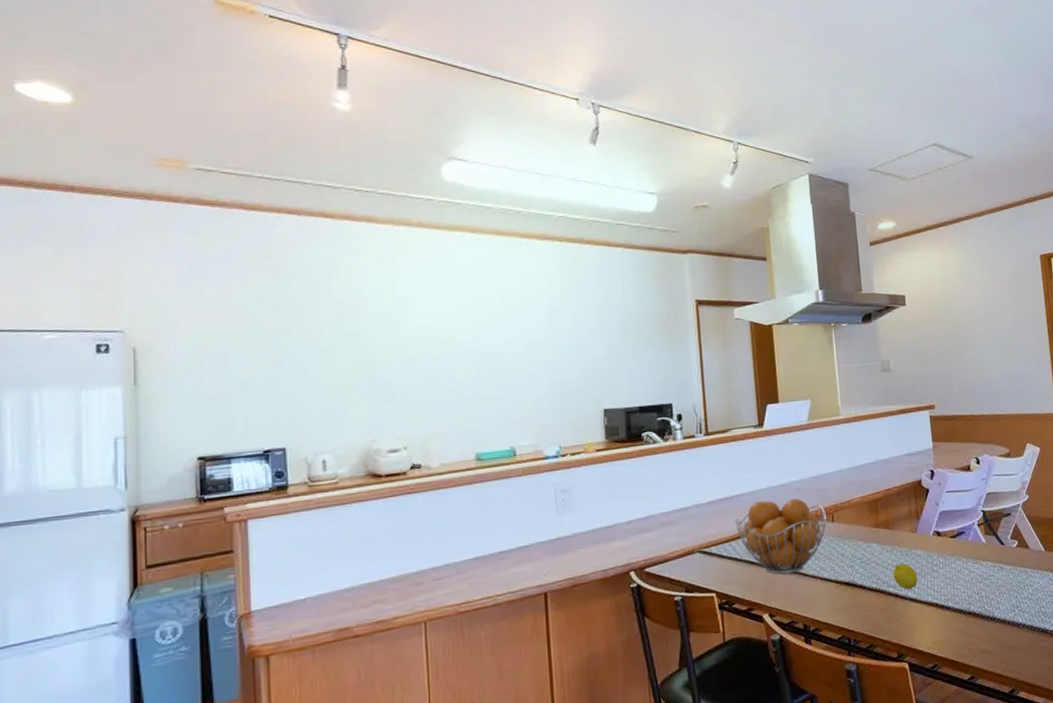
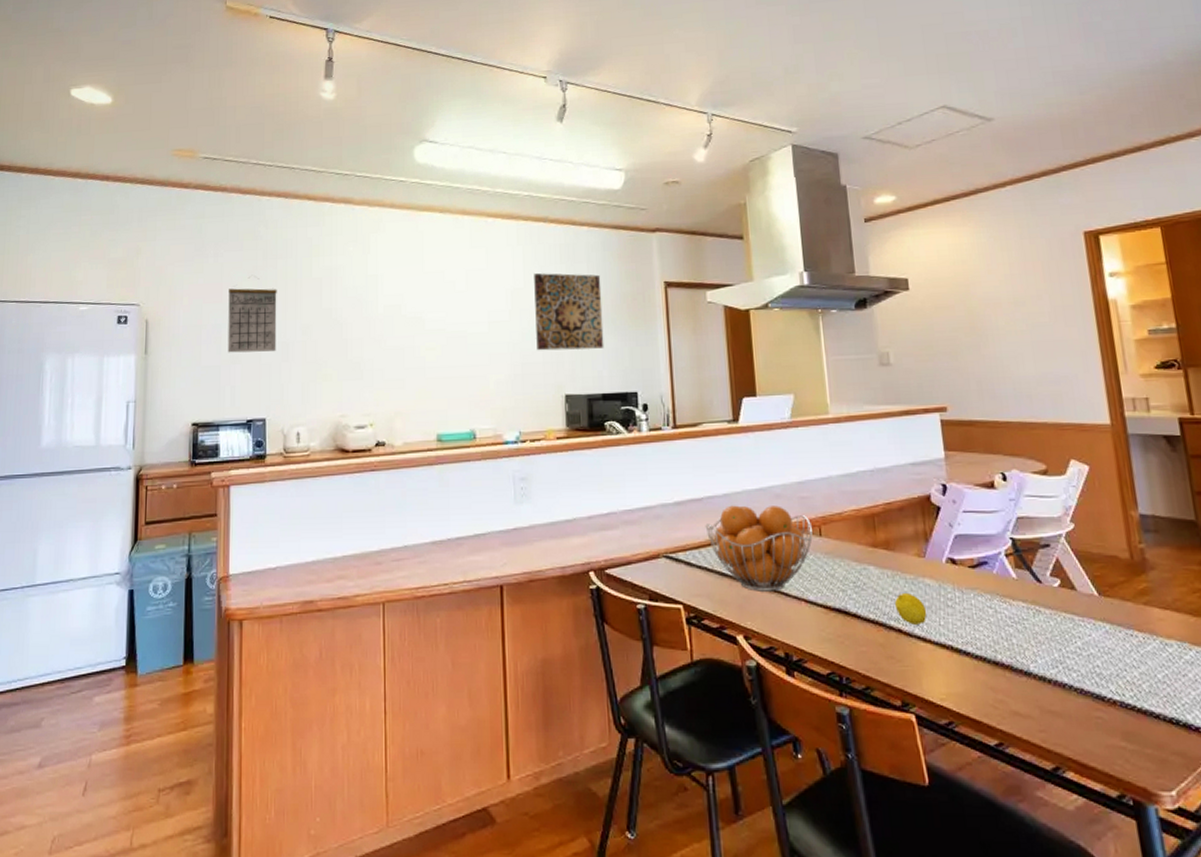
calendar: none [235,300,295,381] -> present [227,277,277,353]
wall art: none [570,293,640,369] -> present [534,273,604,351]

